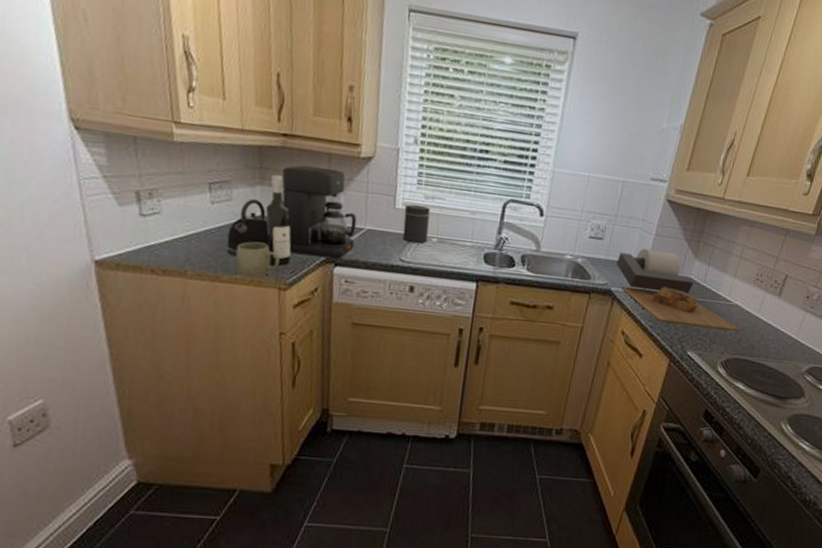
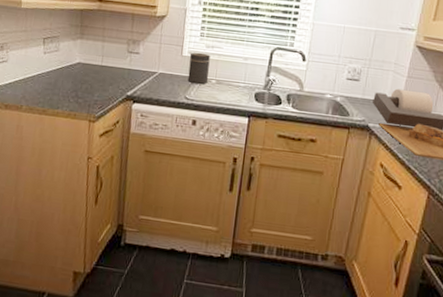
kettle: present [226,198,269,257] -> none [52,49,84,95]
mug: present [235,241,280,279] -> none [58,82,91,112]
bottle: present [265,174,292,266] -> none [82,31,102,103]
coffee maker: present [282,165,358,259] -> none [96,23,152,97]

